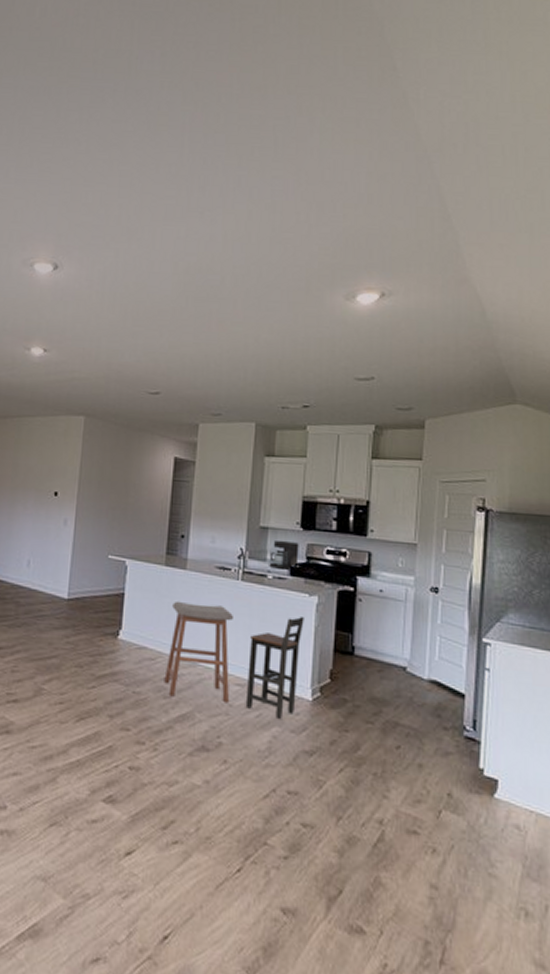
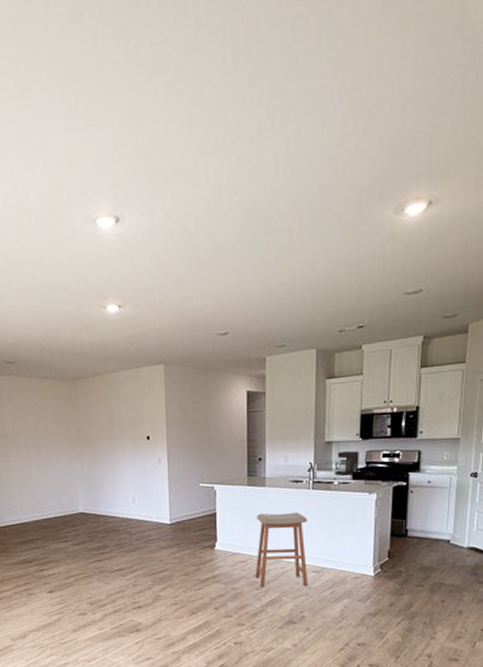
bar stool: present [245,615,304,719] -> none [321,511,366,593]

